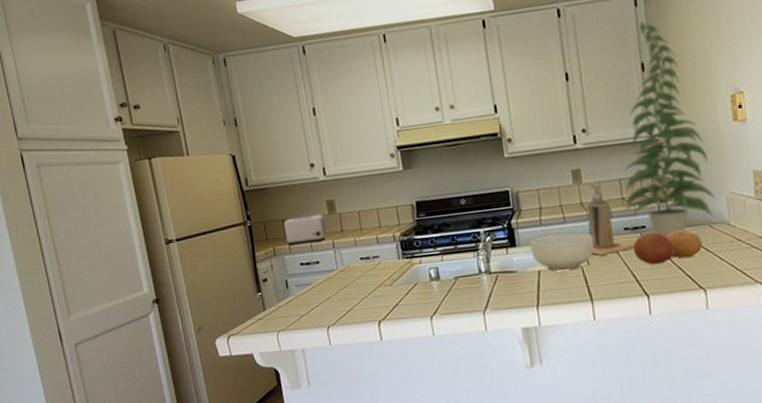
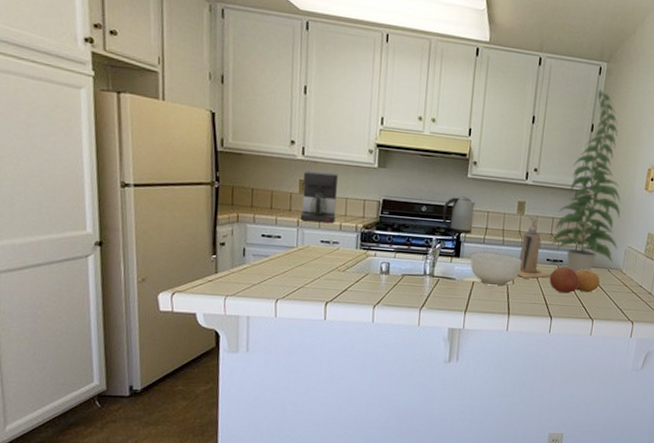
toaster: present [284,214,327,246] -> none [252,188,296,217]
coffee maker: none [328,185,371,242] -> present [300,170,338,223]
kettle: none [483,178,524,221] -> present [442,196,476,234]

